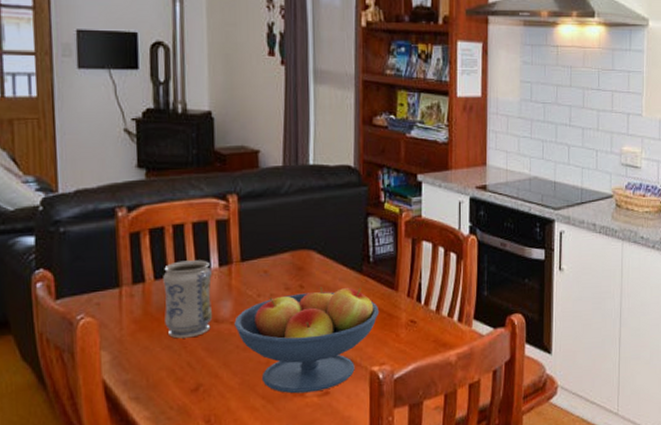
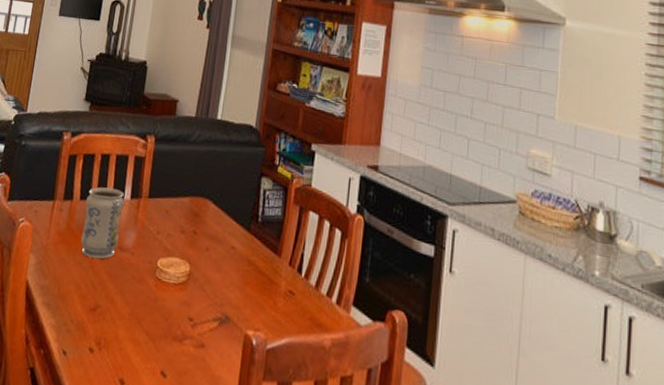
fruit bowl: present [234,287,380,394] -> none [134,236,261,342]

